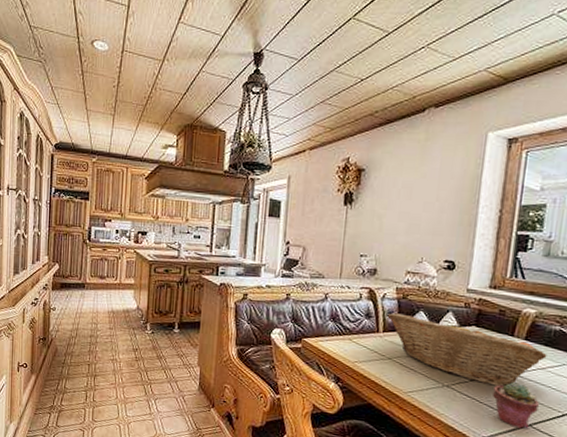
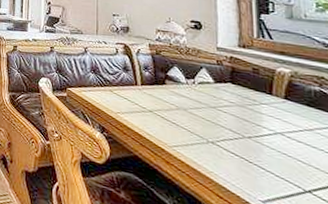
fruit basket: present [387,313,547,387] -> none [144,67,312,147]
potted succulent: present [493,382,539,429] -> none [262,142,315,196]

